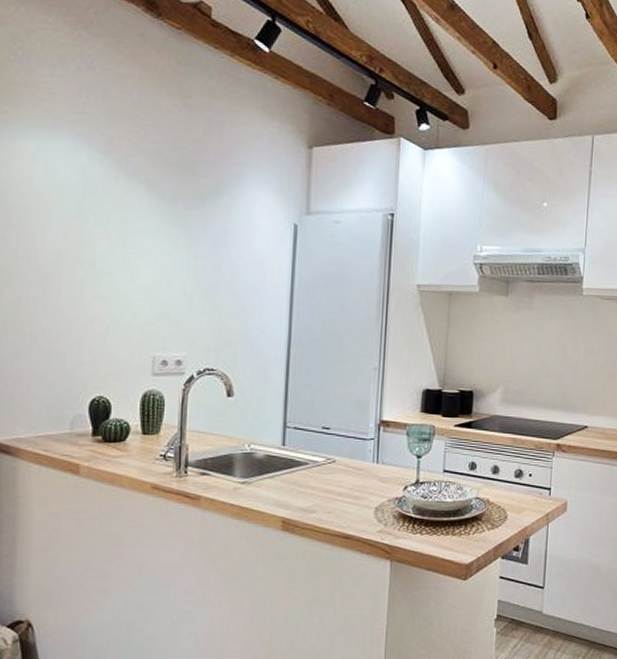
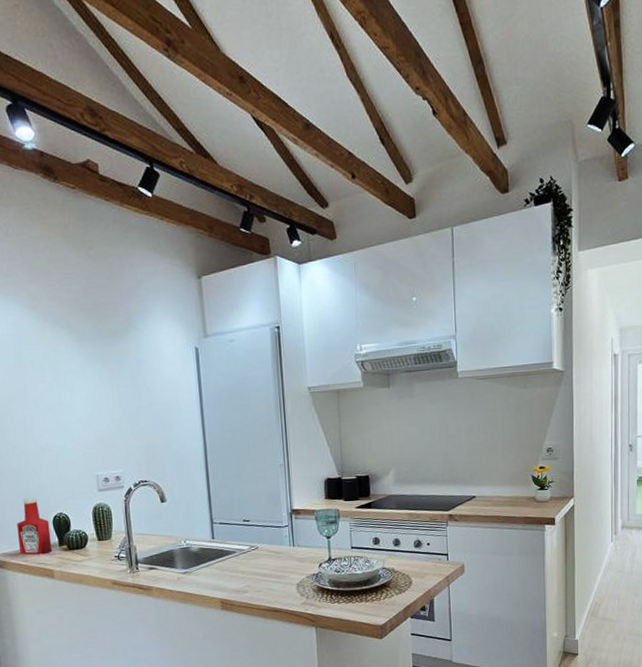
ketchup bottle: none [39,374,84,445] -> present [17,497,53,555]

